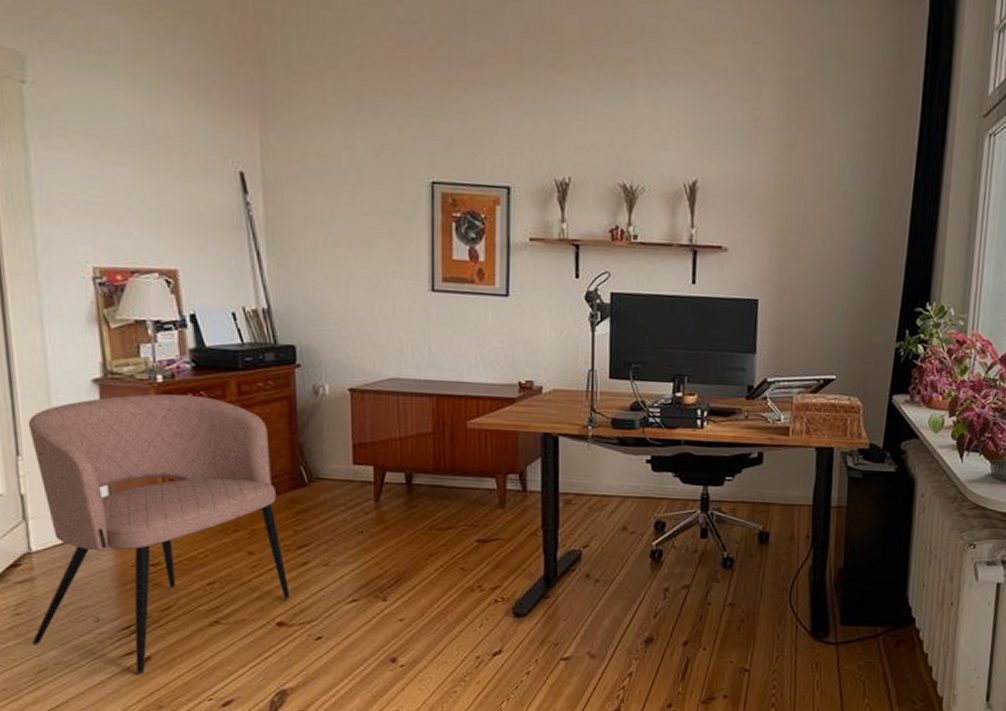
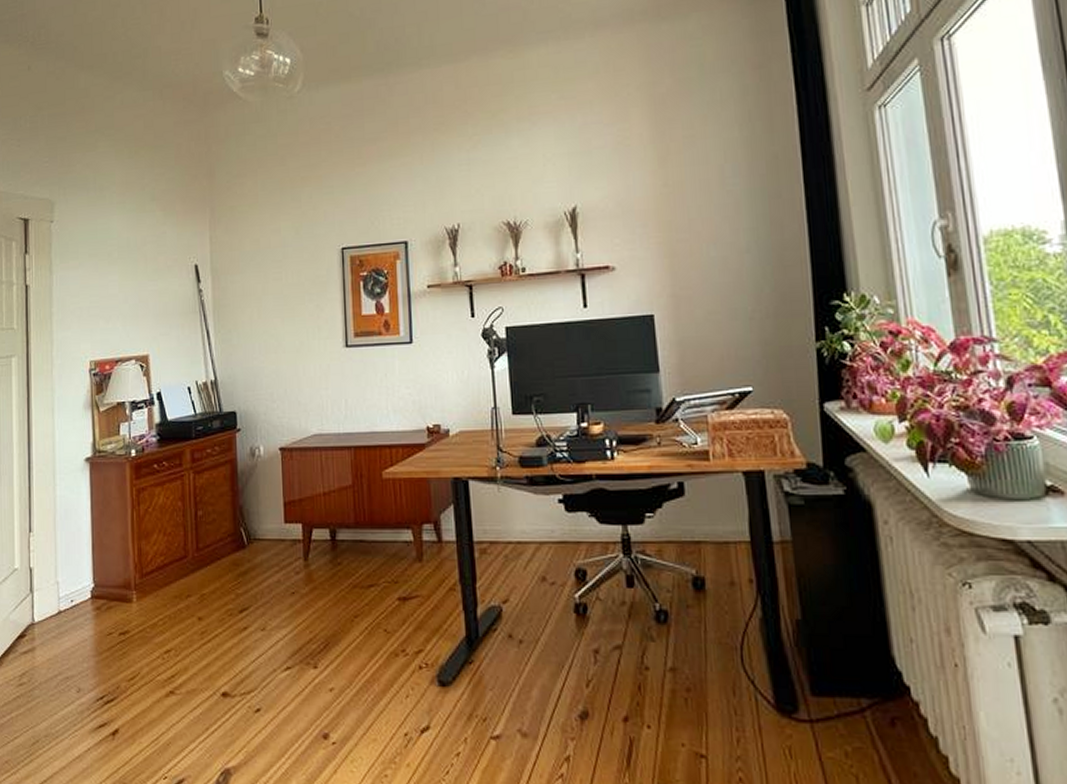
armchair: present [27,393,291,675] -> none [29,465,233,749]

